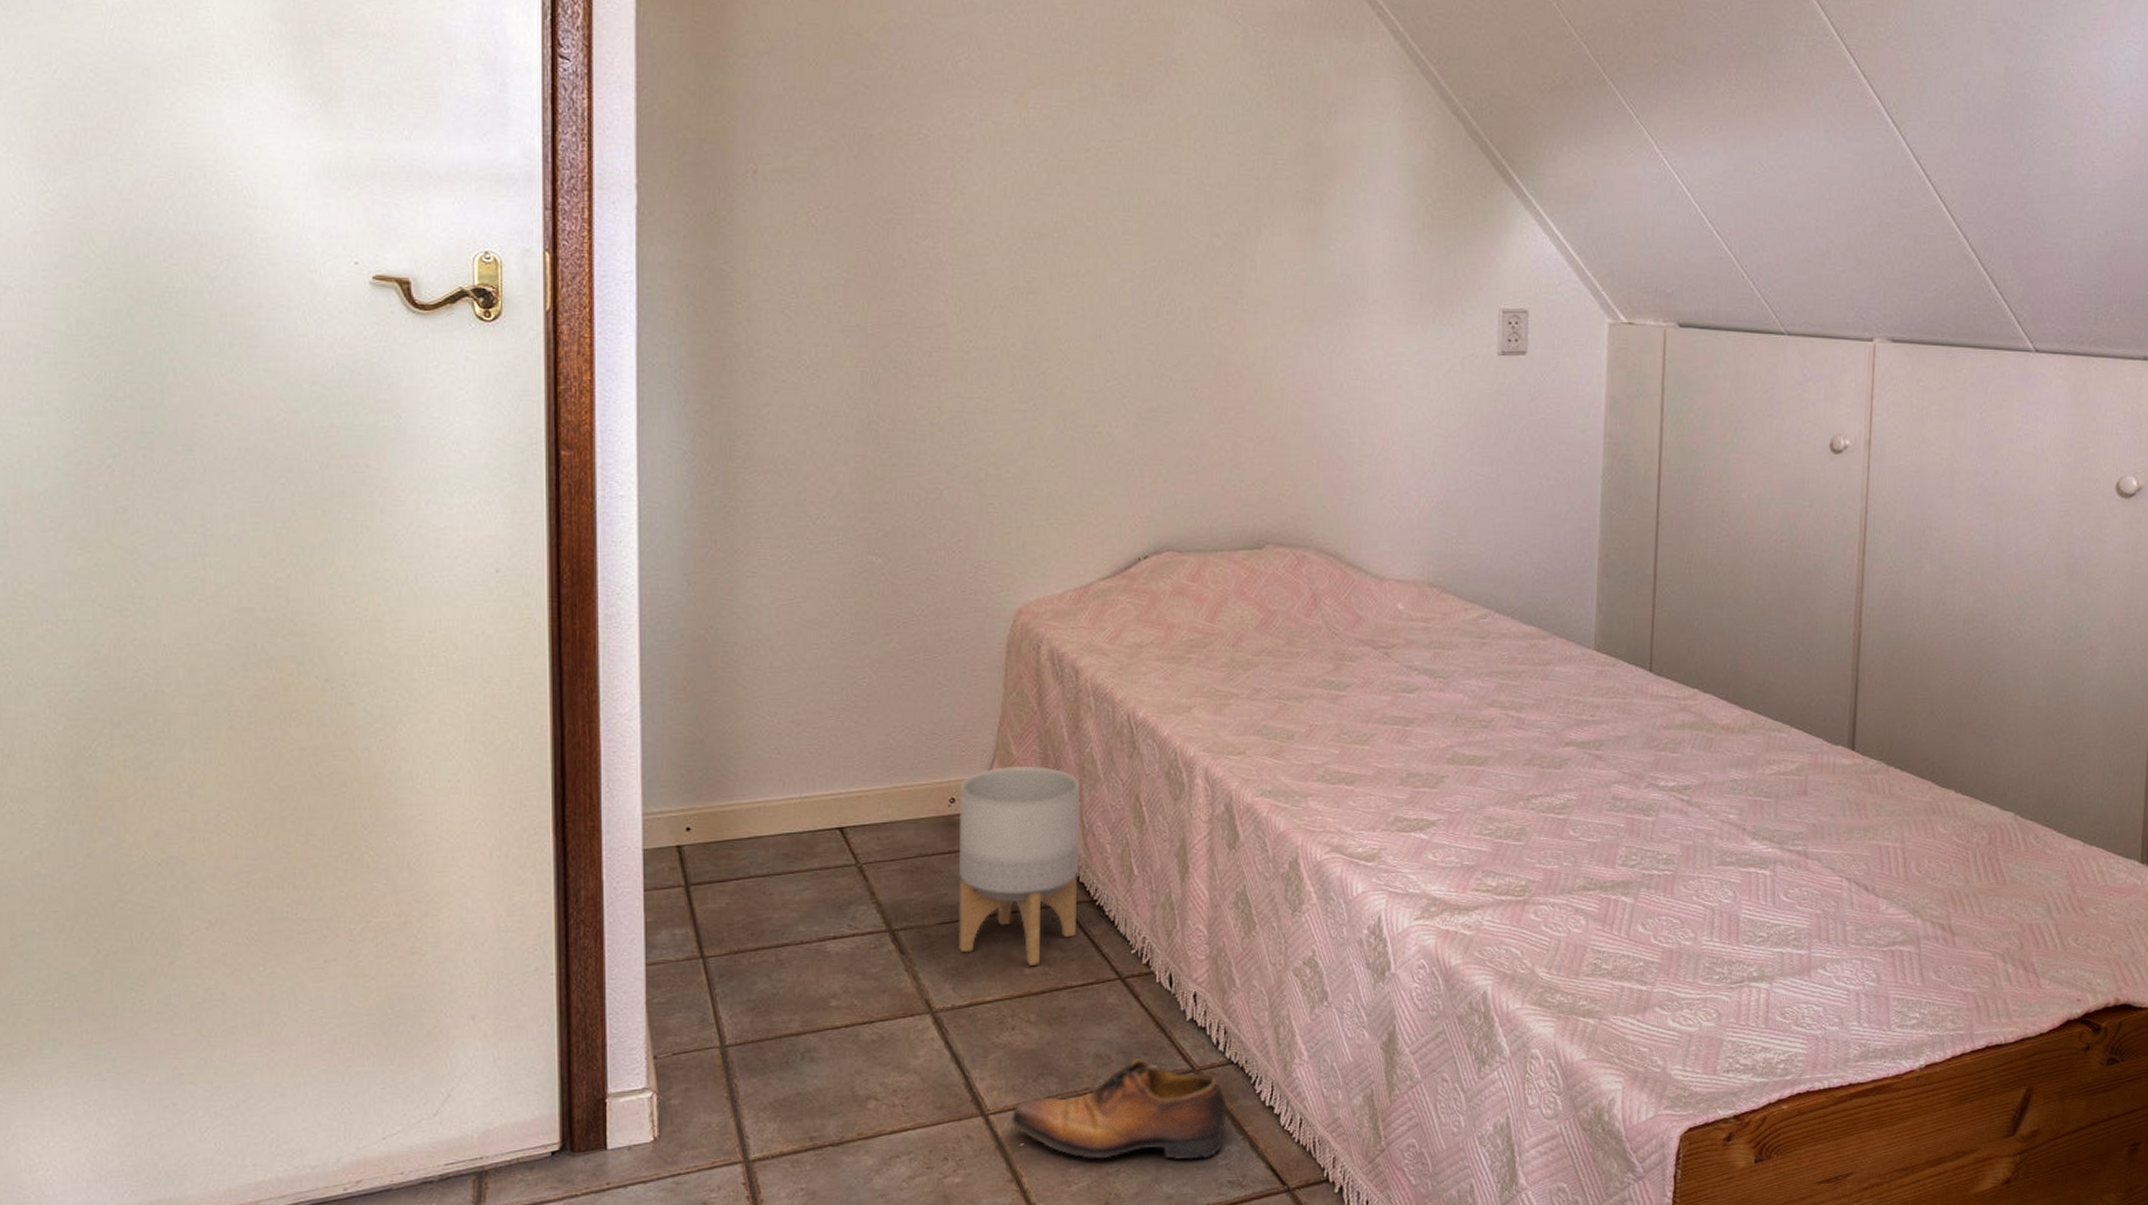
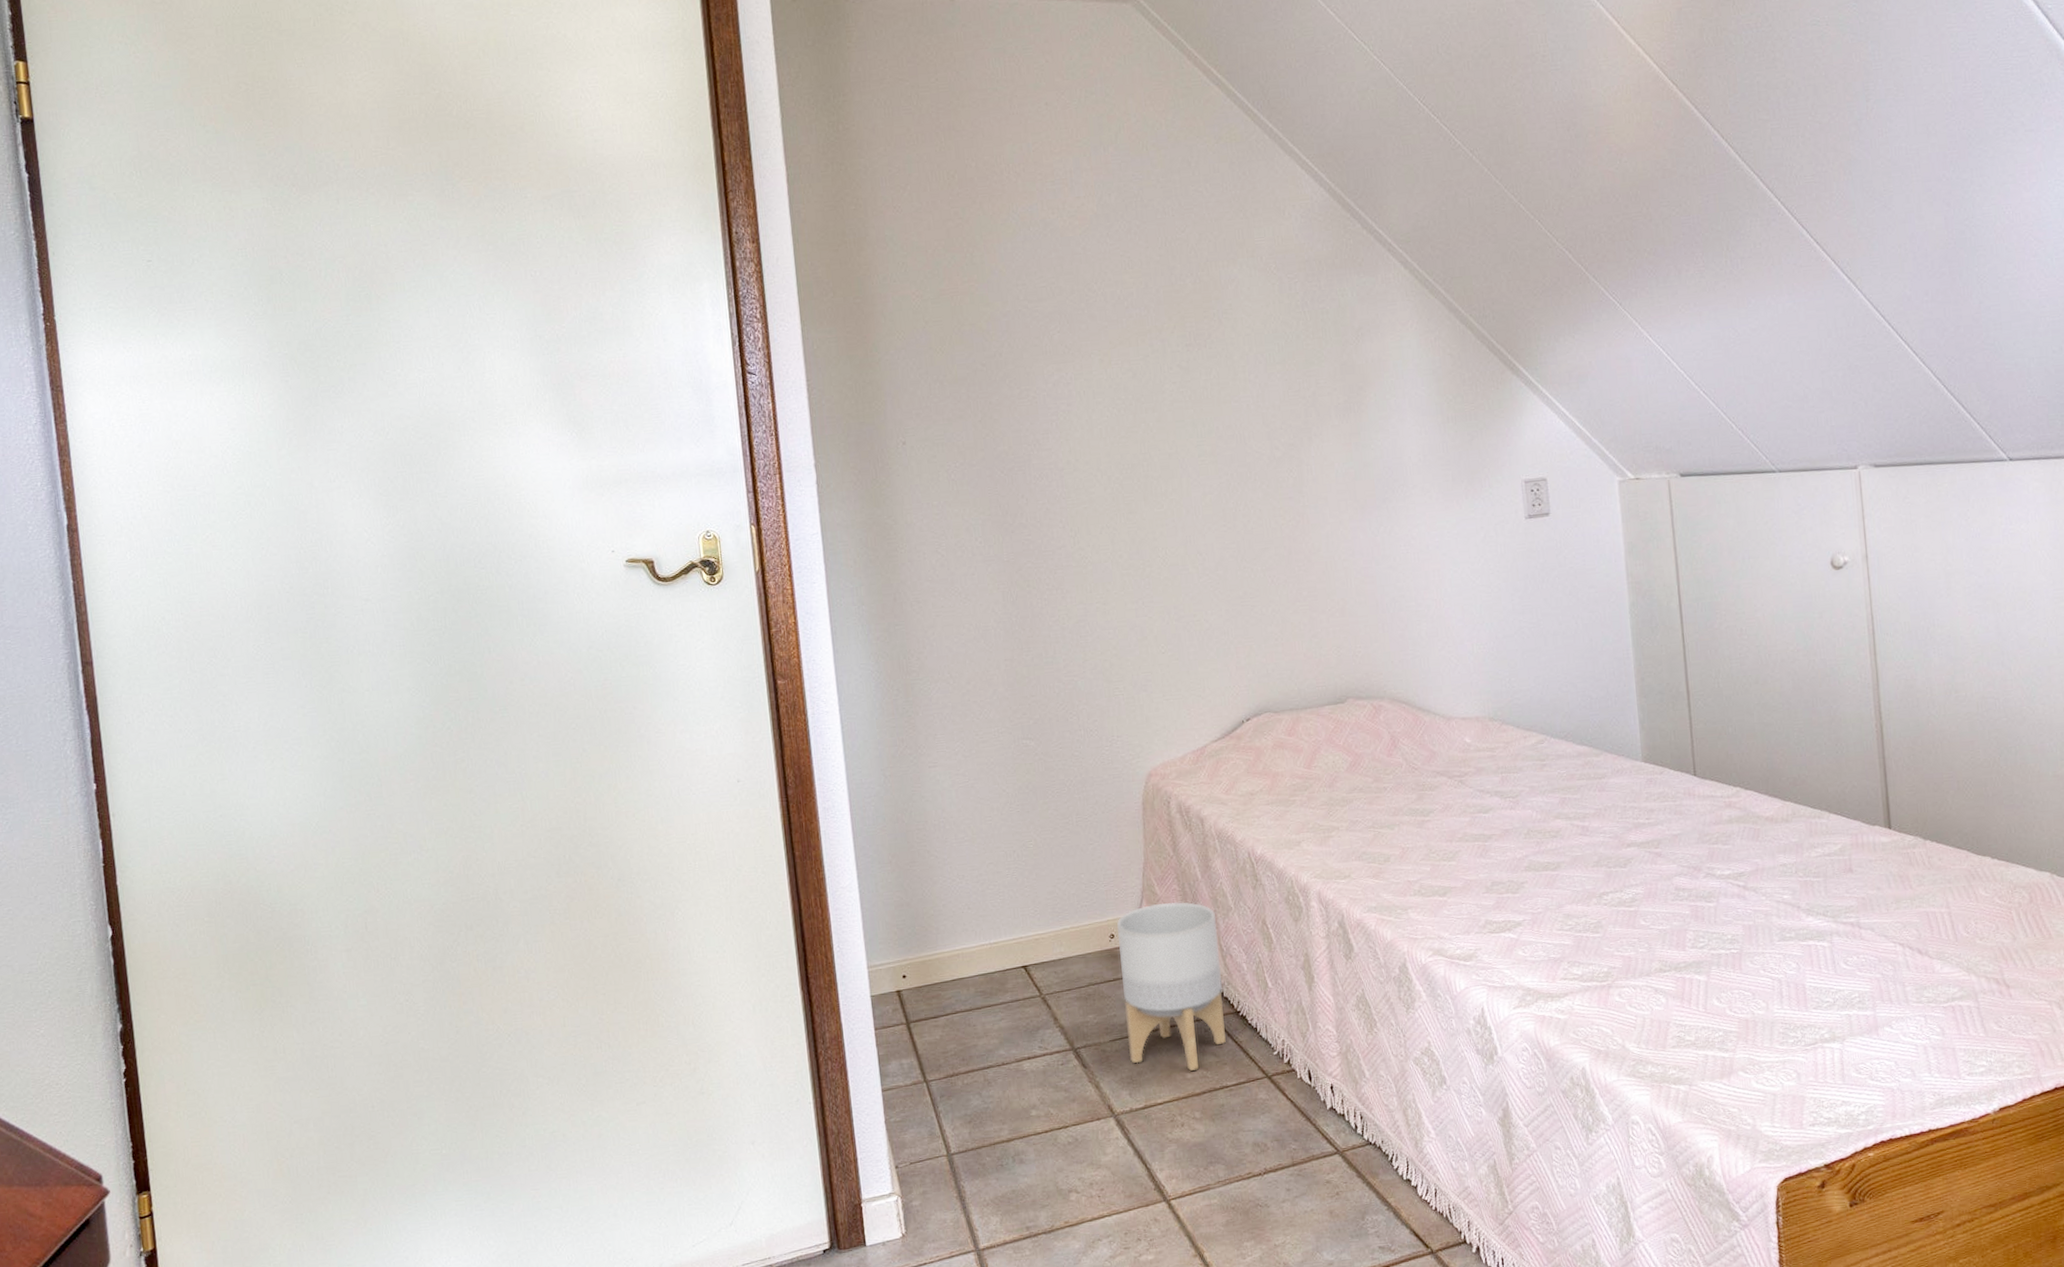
shoe: present [1010,1059,1227,1160] -> none [1188,1144,1371,1234]

